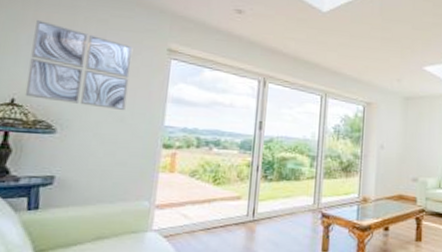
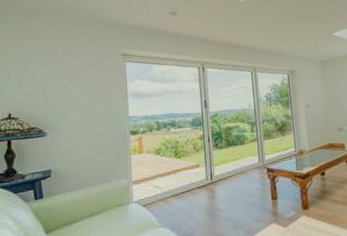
wall art: present [25,20,133,111] -> none [17,48,96,111]

